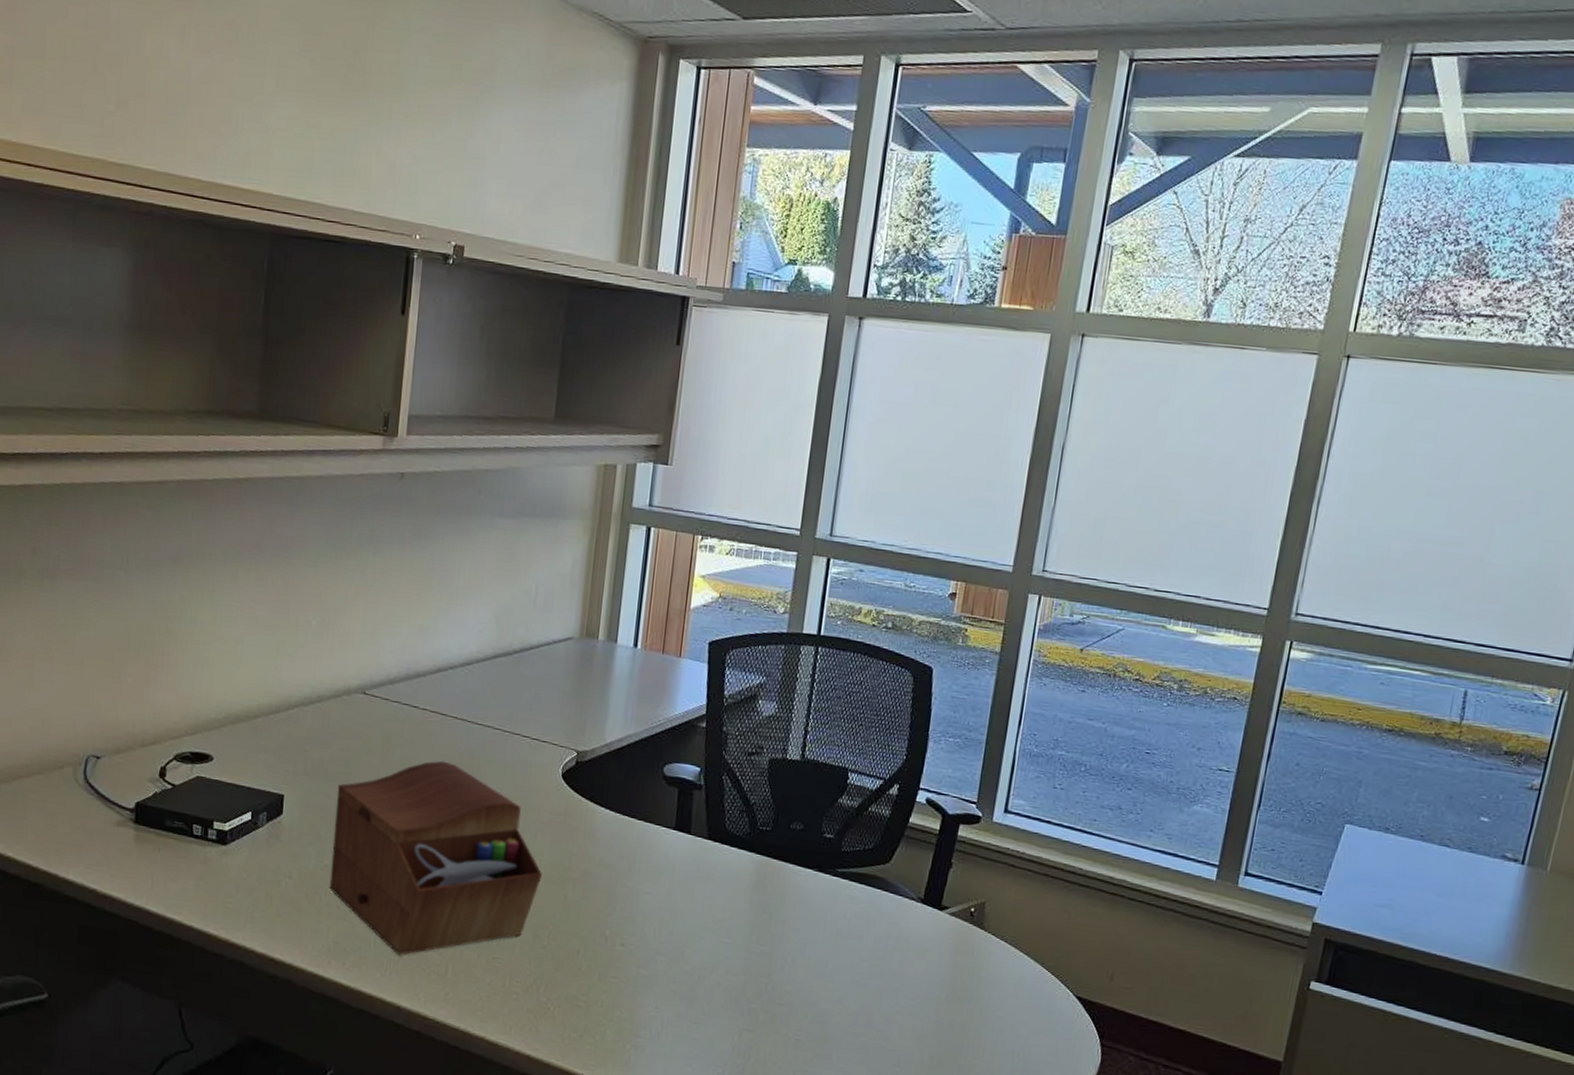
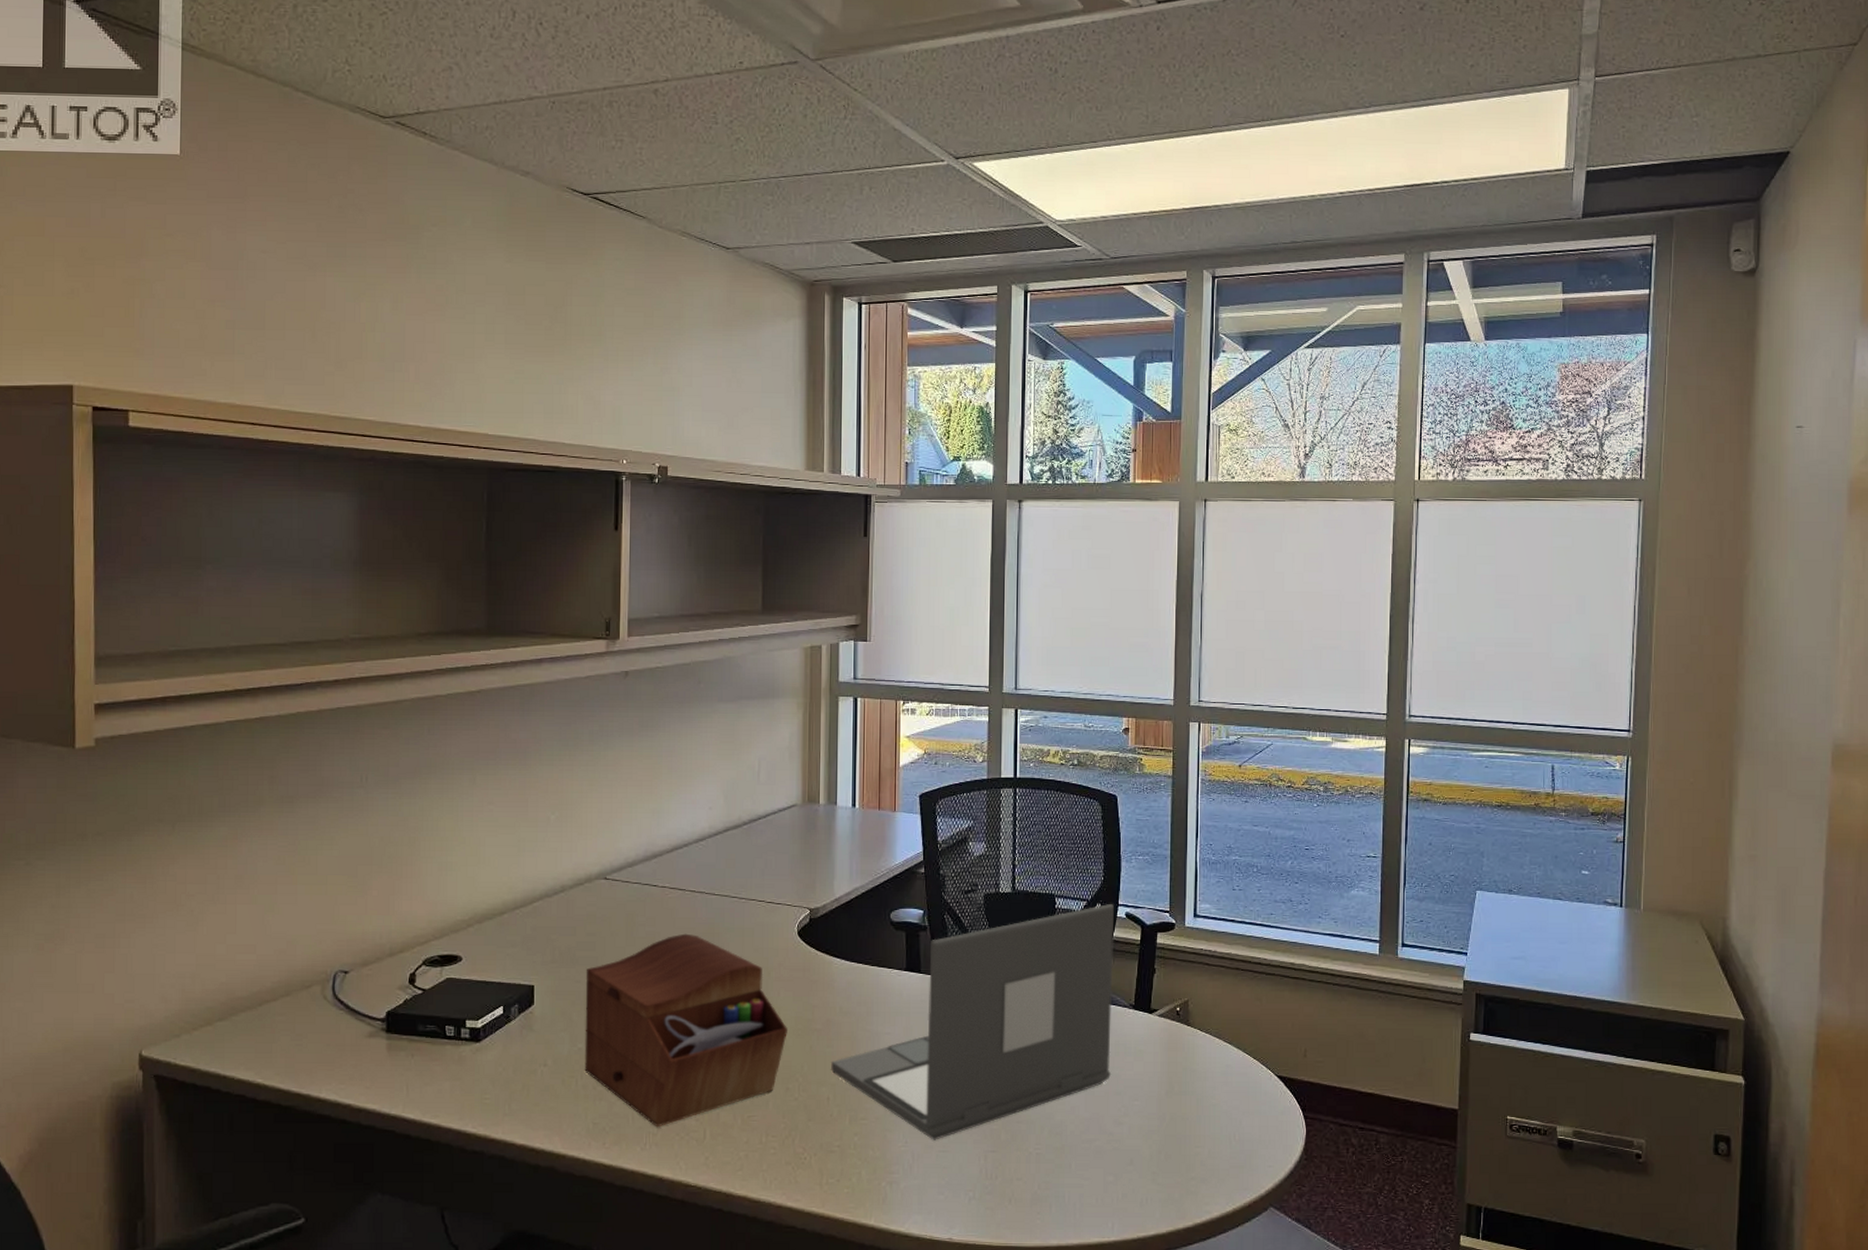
laptop: none [584,785,914,1011] -> present [831,903,1115,1140]

